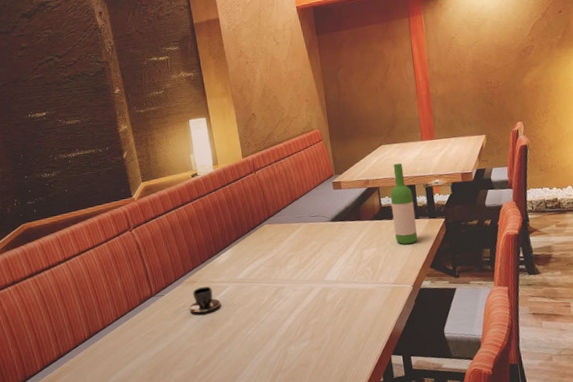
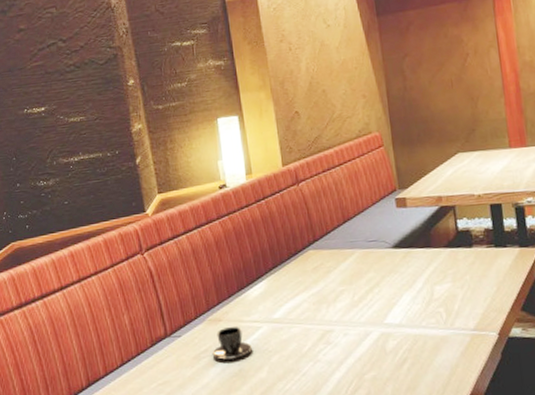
wine bottle: present [390,163,417,244] -> none [469,175,505,279]

